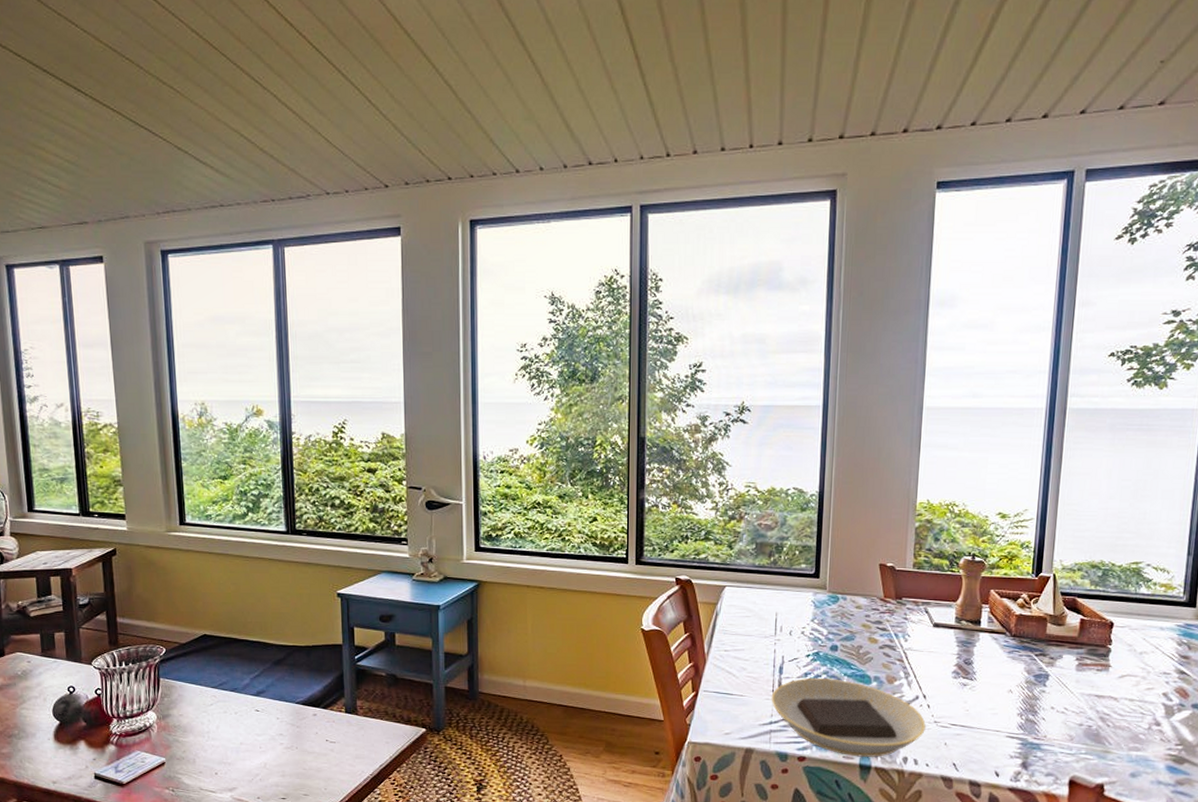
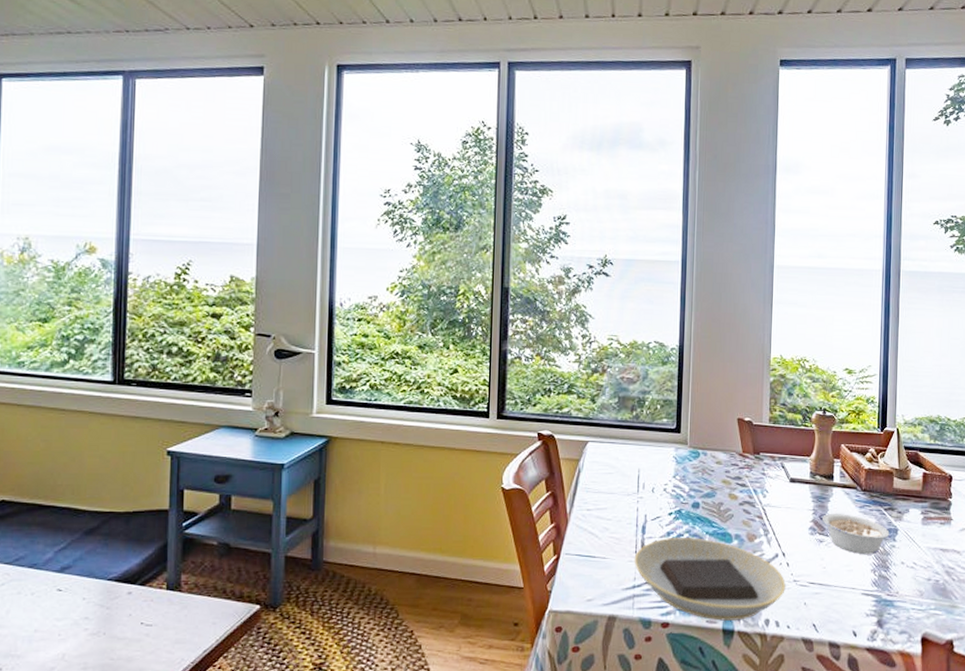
legume: none [966,659,1040,699] -> present [821,514,890,555]

